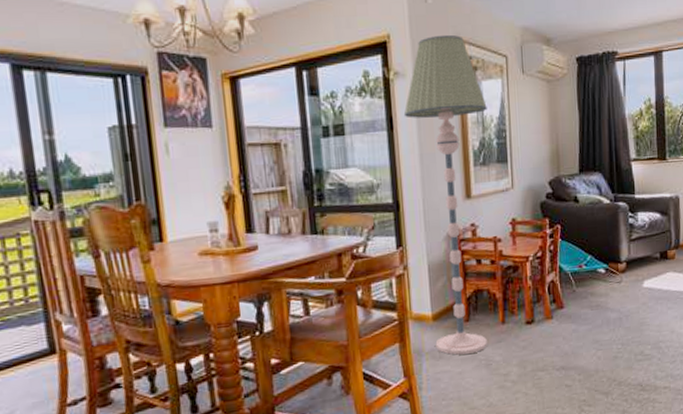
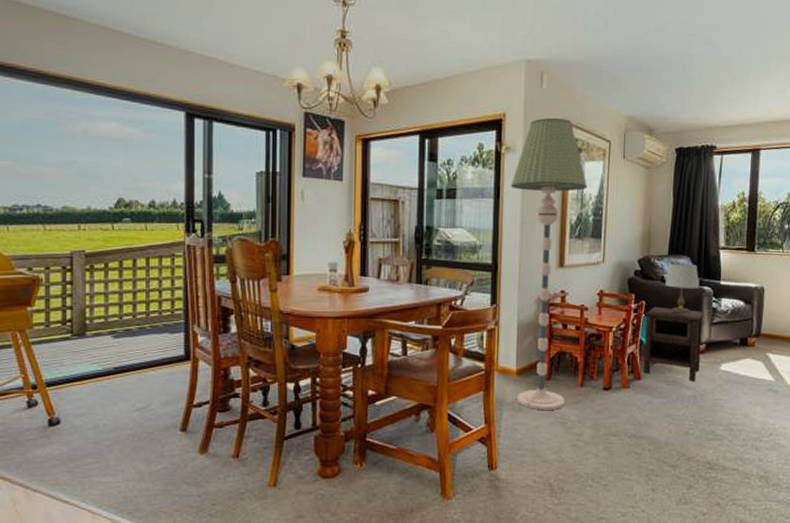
nightstand: none [561,228,622,303] -> present [643,306,703,381]
table lamp: none [578,180,614,234] -> present [664,263,700,313]

